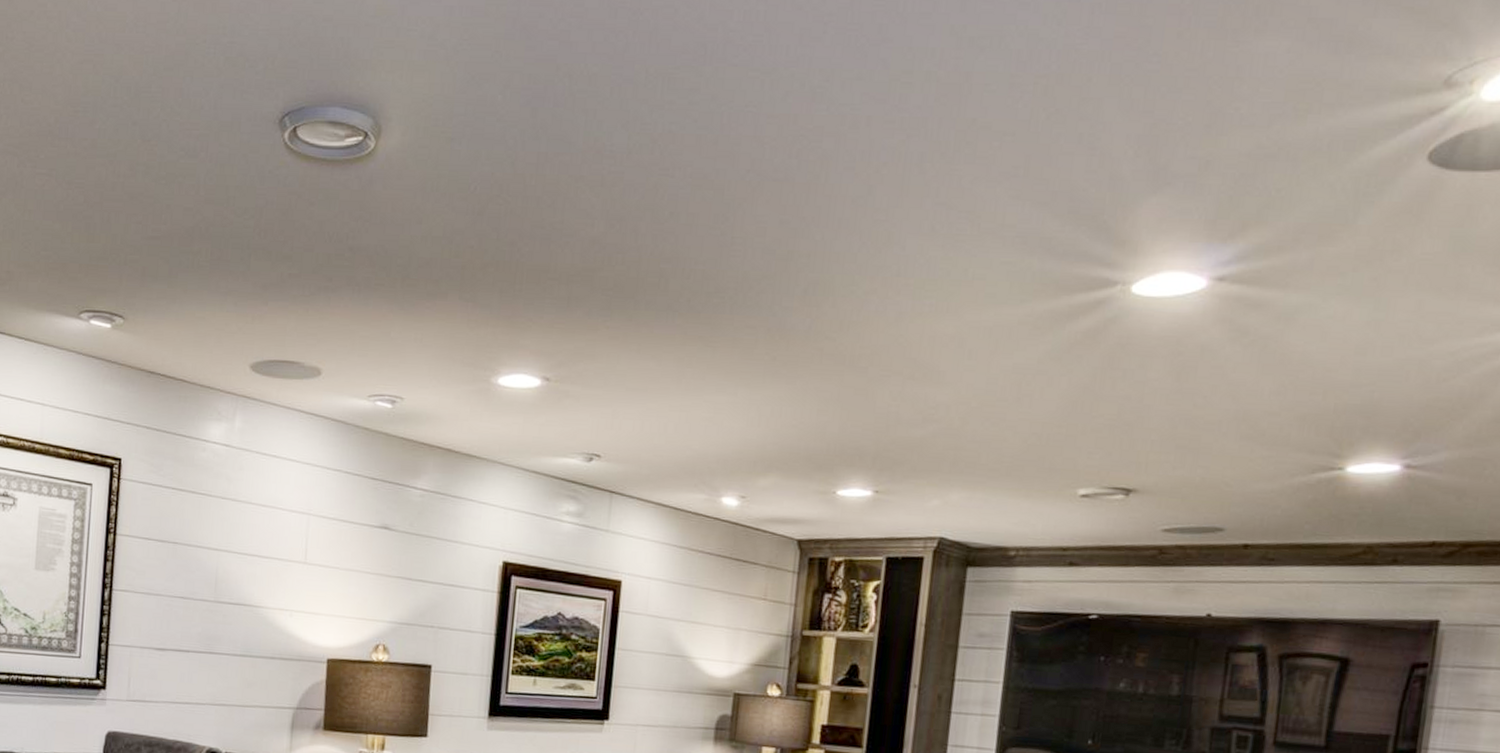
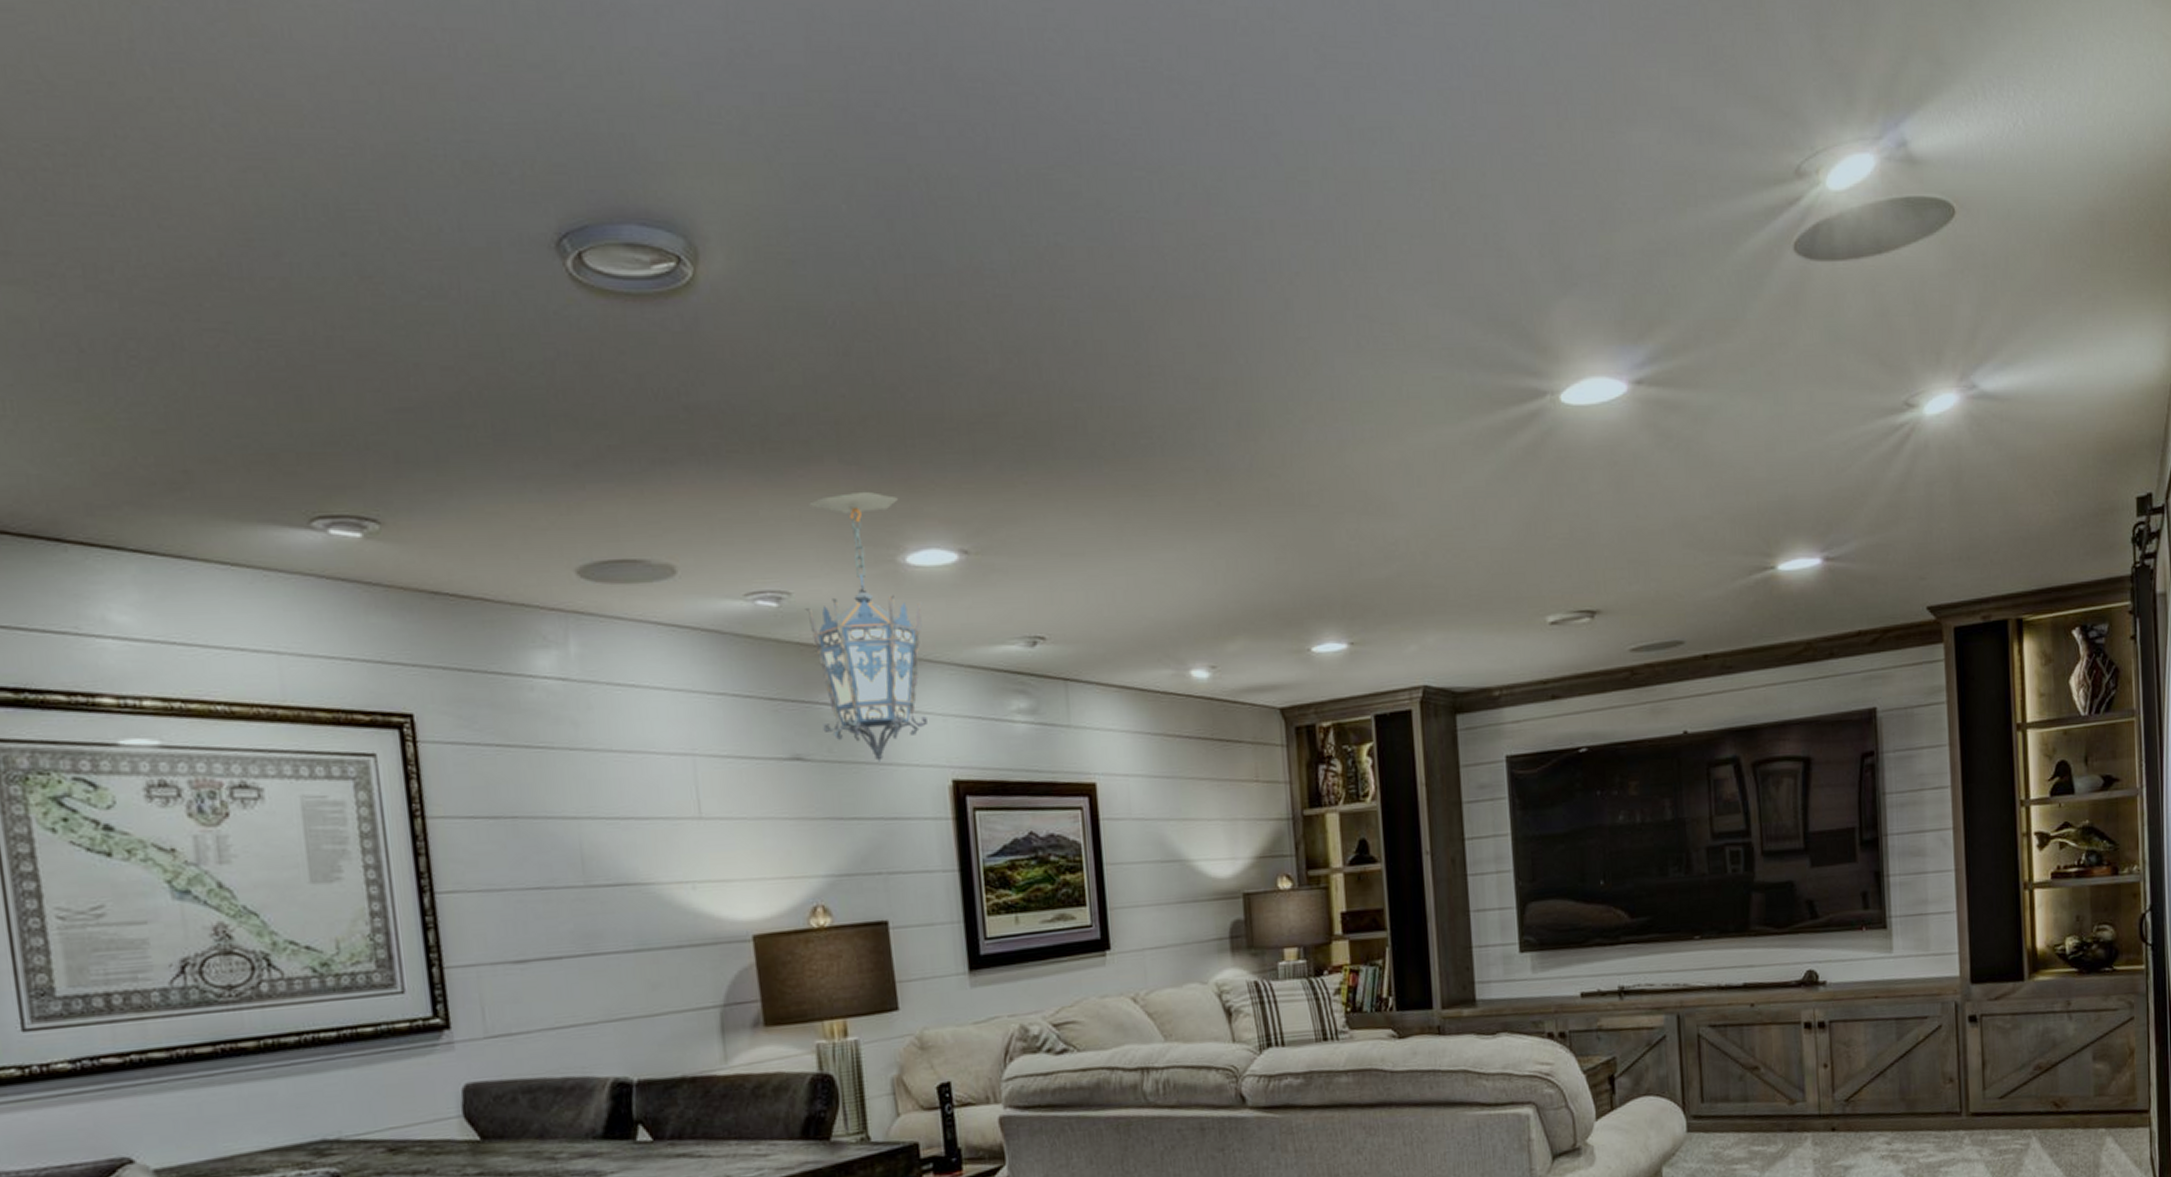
hanging lantern: none [409,323,504,539] -> present [805,491,927,762]

